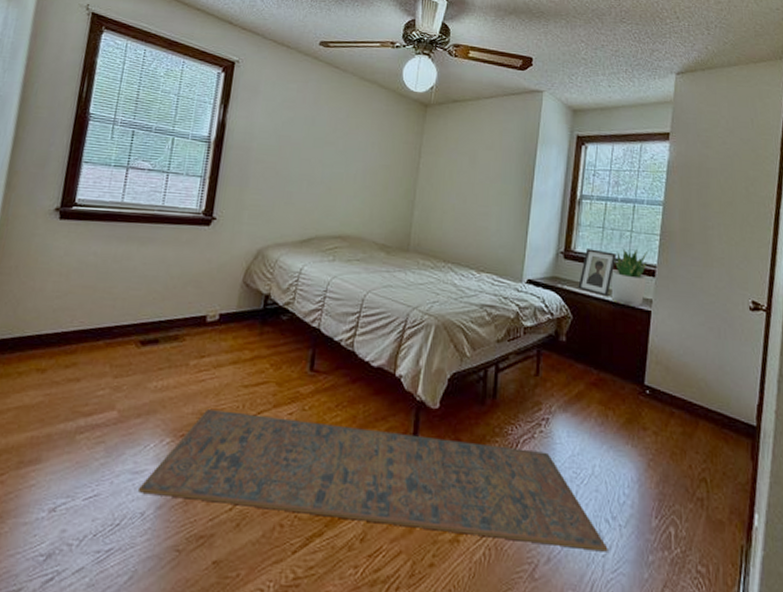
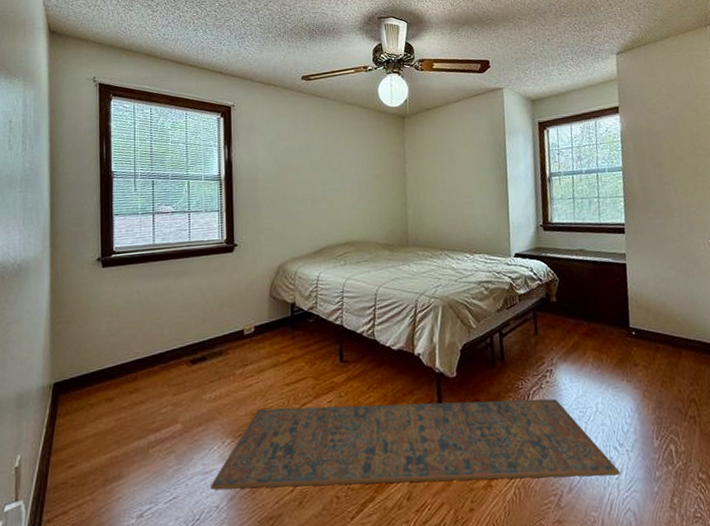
picture frame: present [578,249,616,297] -> none [559,218,589,258]
planter: present [611,248,649,307] -> none [587,211,619,262]

